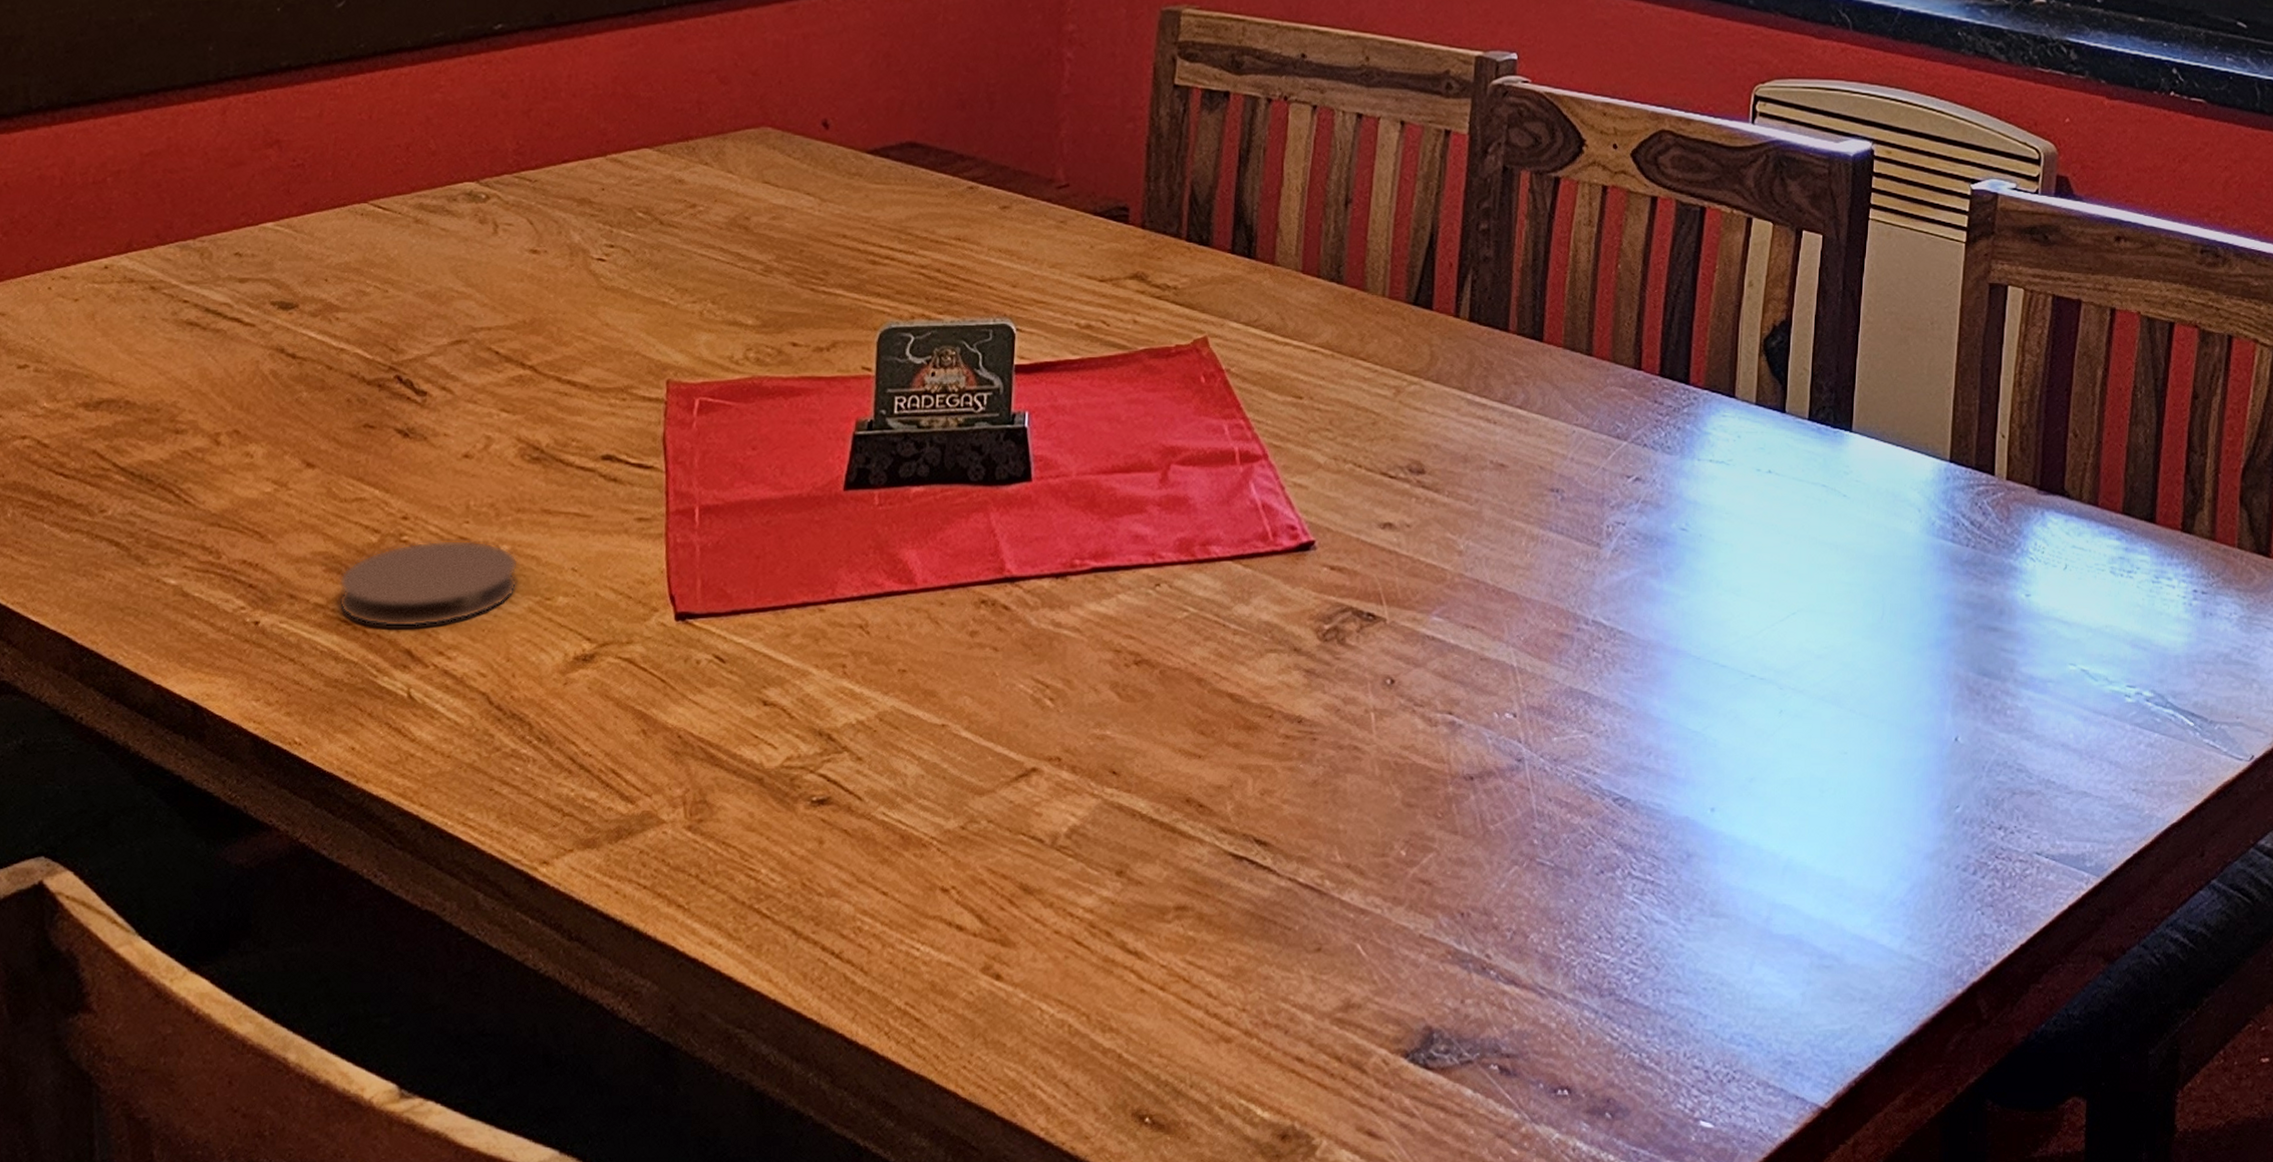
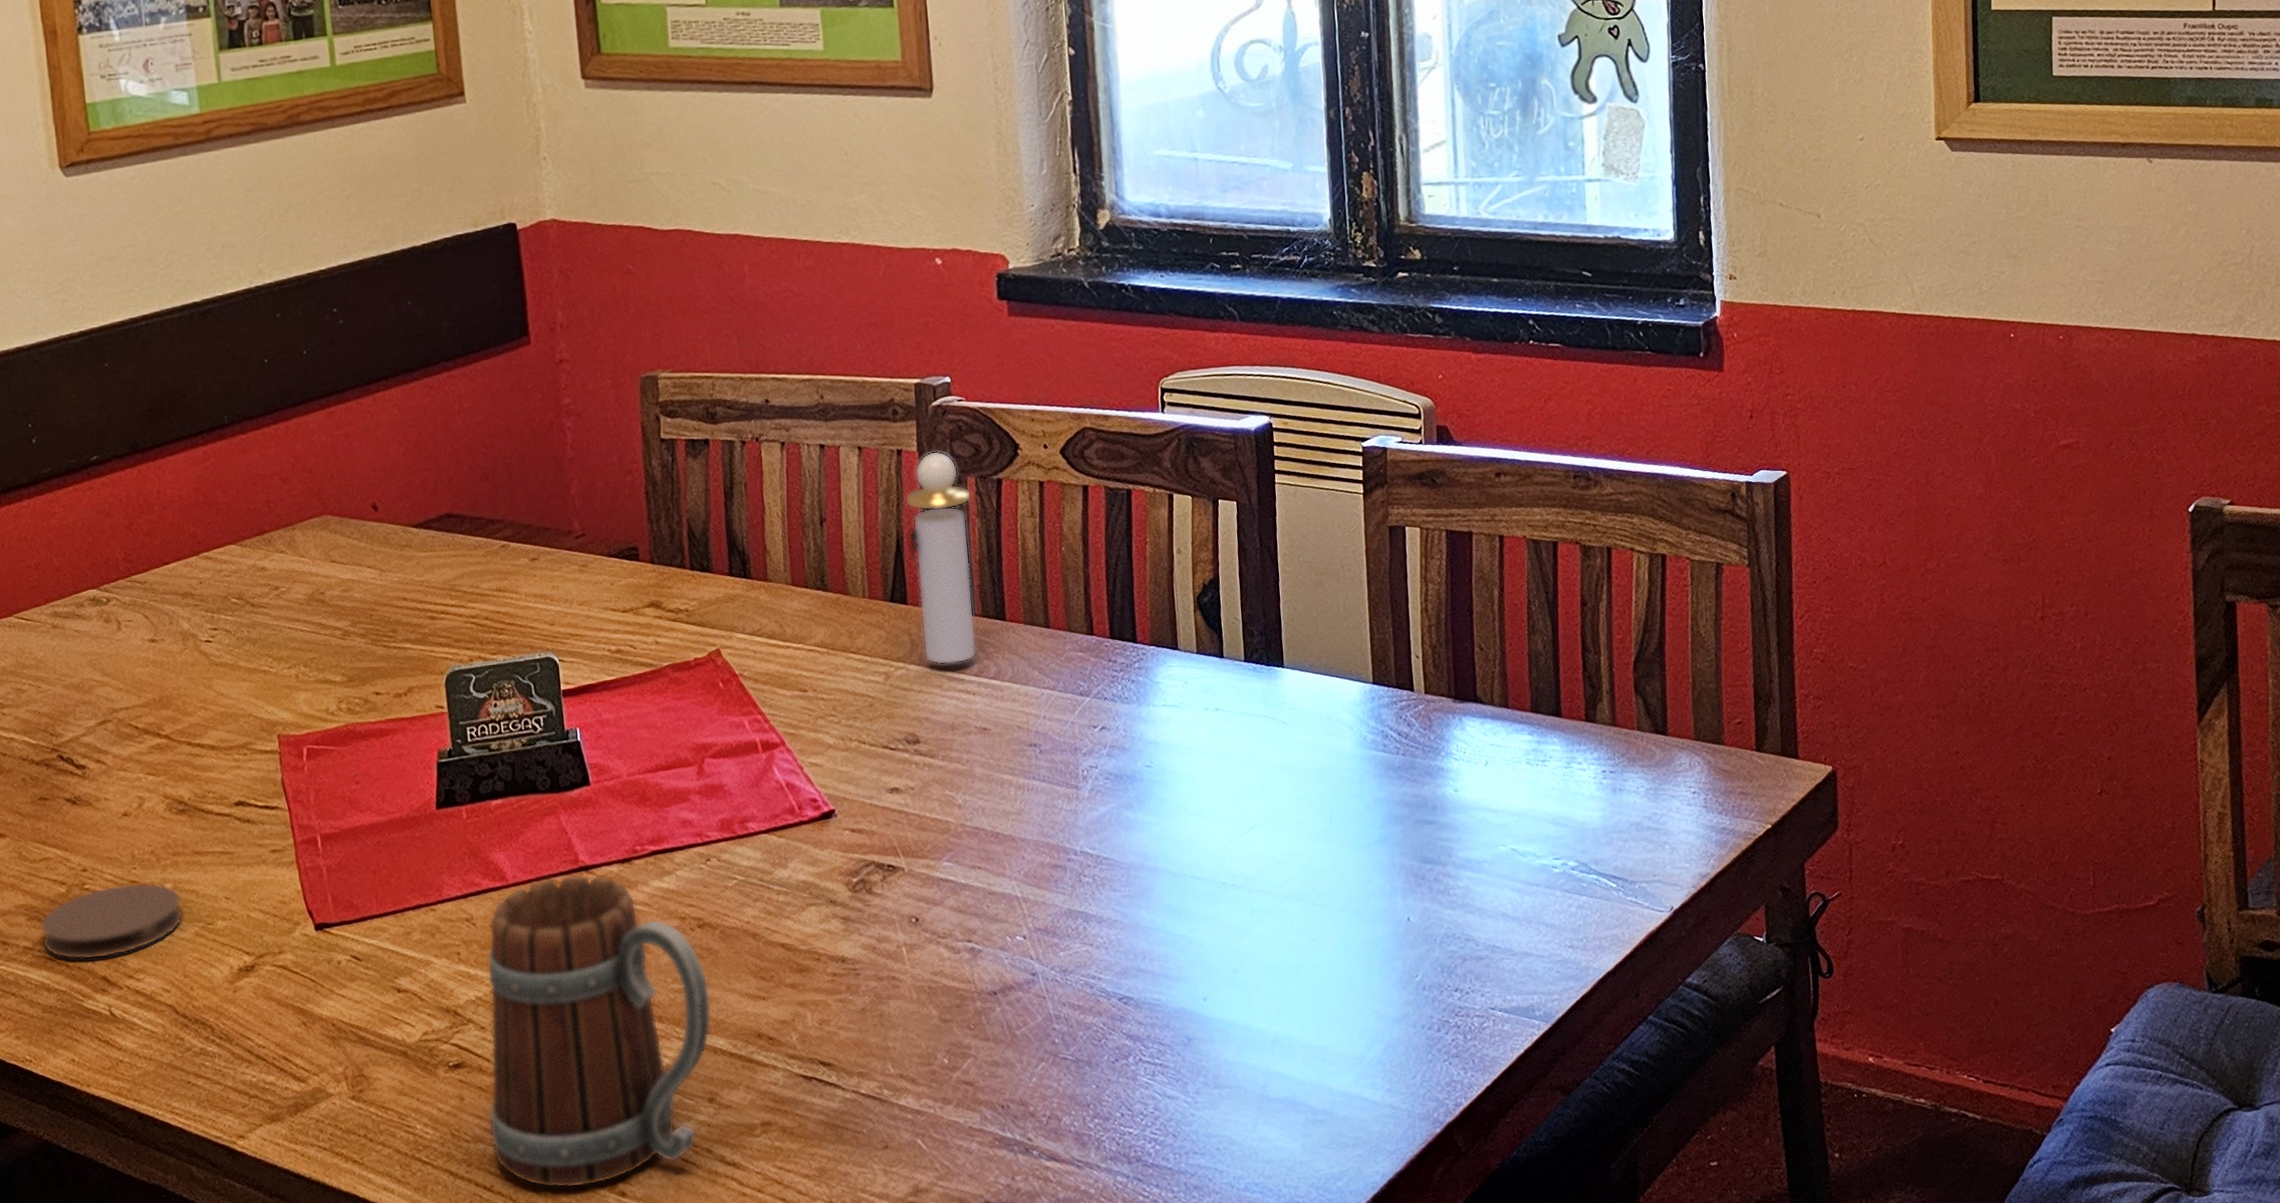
beer mug: none [848,586,1138,964] -> present [487,874,712,1189]
perfume bottle: none [1443,136,1524,386] -> present [905,450,977,665]

